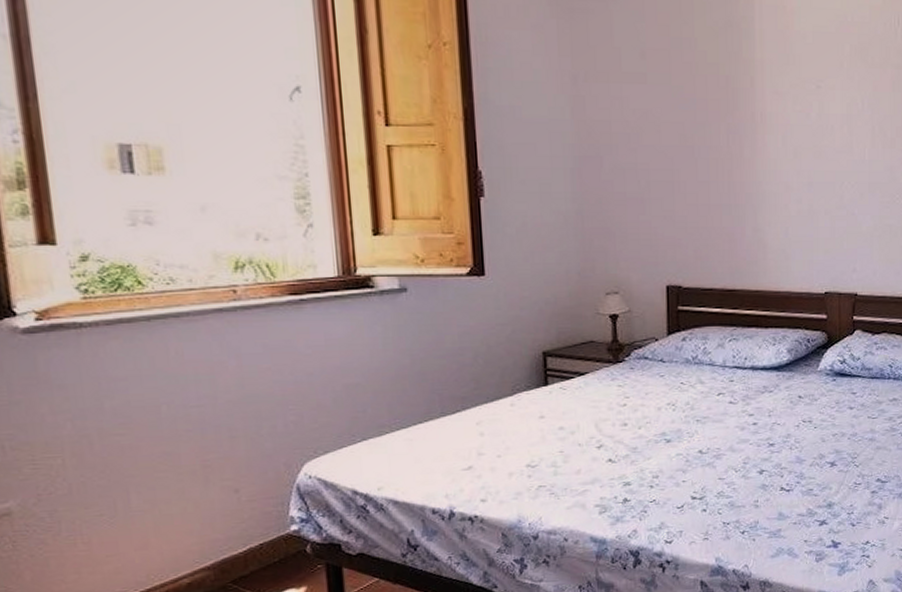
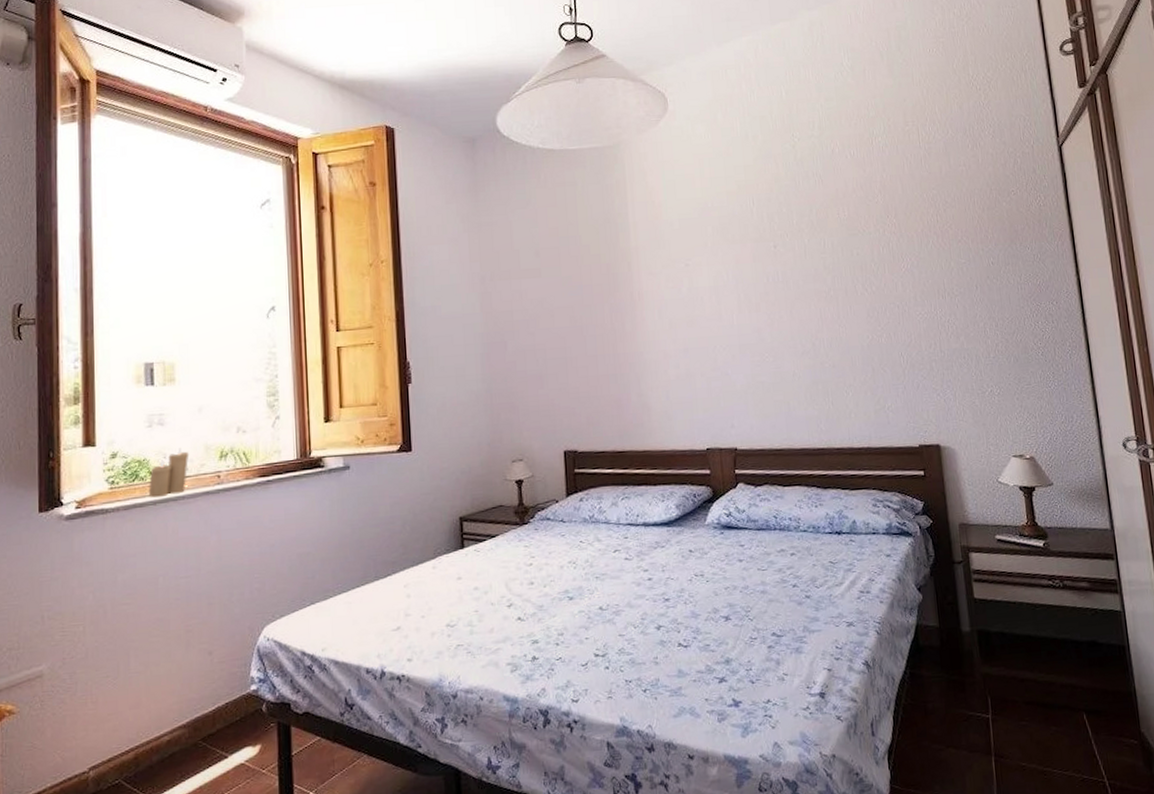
candle: none [137,252,192,312] -> present [148,446,189,497]

